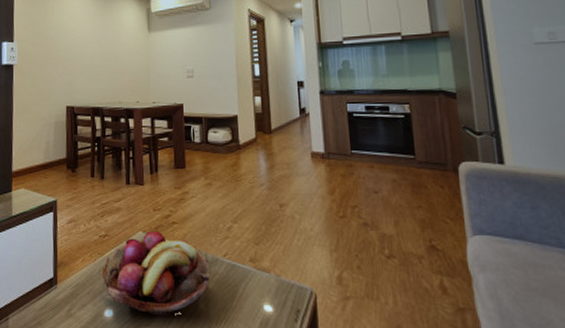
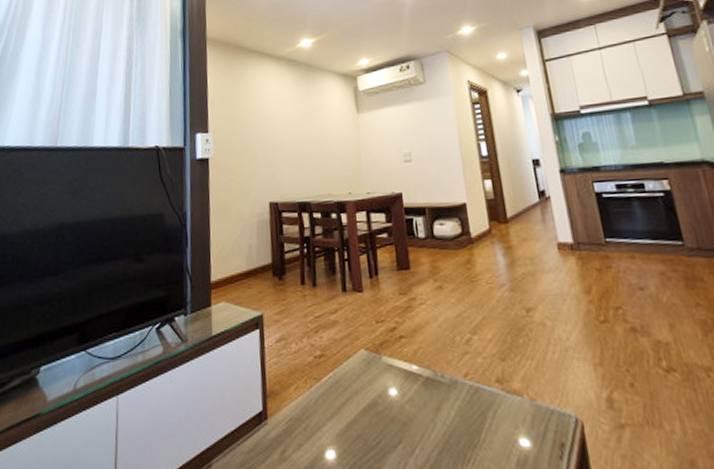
fruit basket: present [102,231,211,317] -> none [319,348,451,458]

